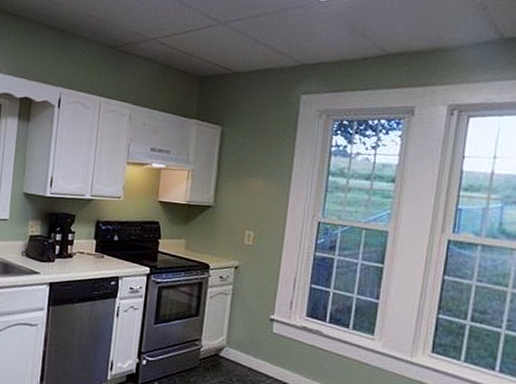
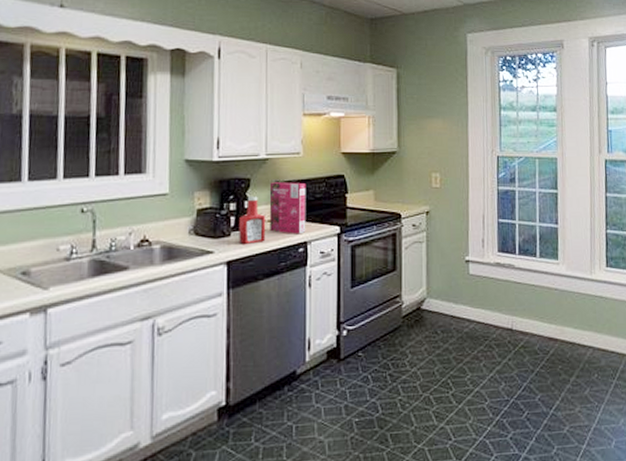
ketchup bottle: none [61,230,86,271] -> present [239,196,266,244]
cereal box: none [88,220,124,269] -> present [269,182,306,234]

